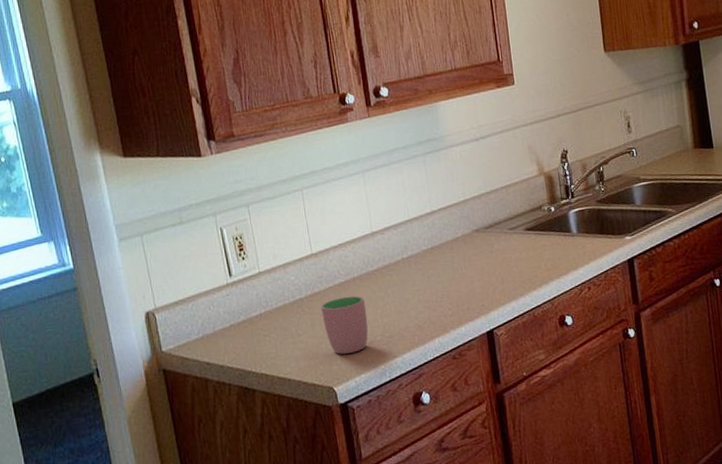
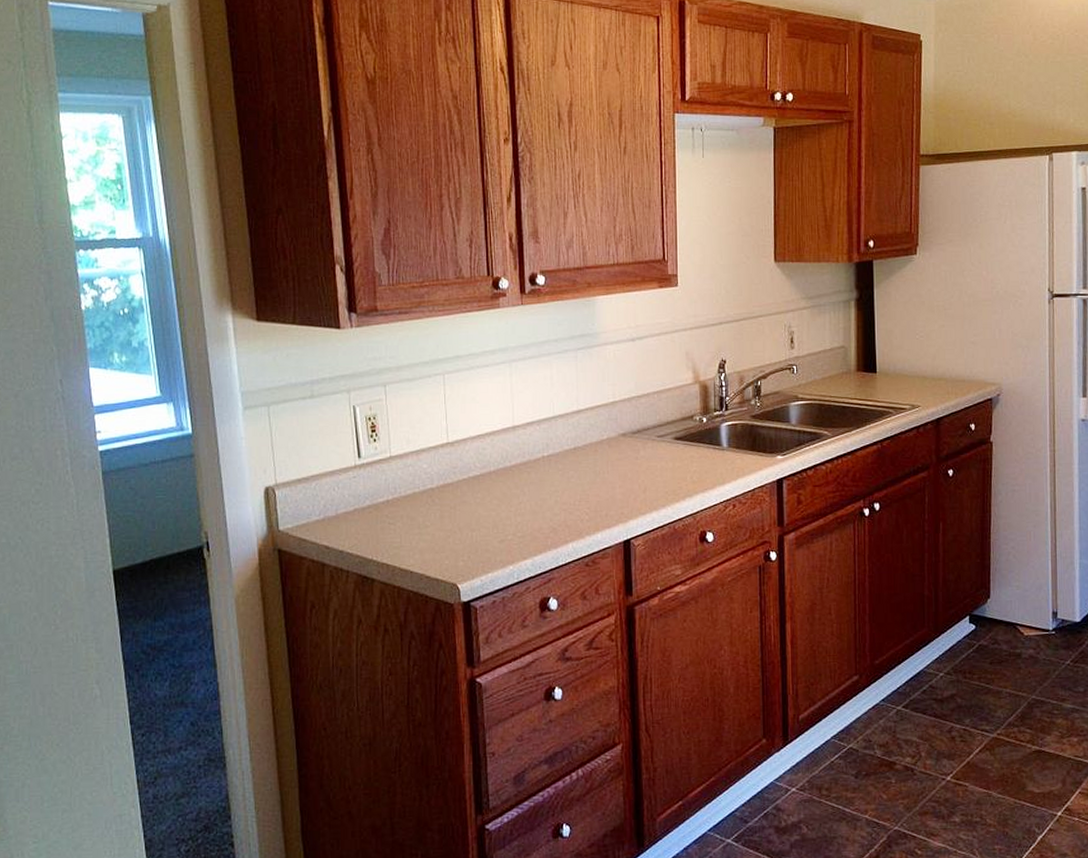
cup: present [320,295,368,355] -> none [451,490,500,550]

